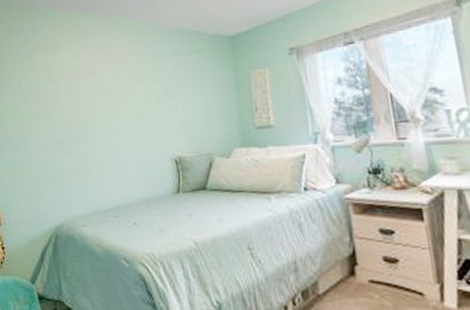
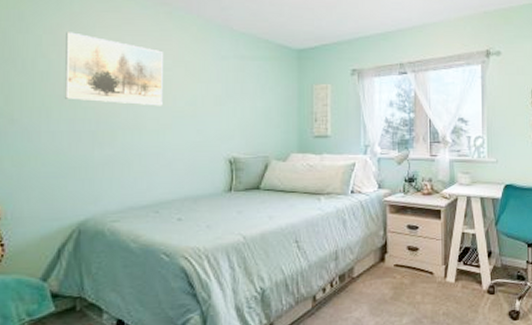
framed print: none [40,54,114,114] -> present [64,32,163,106]

